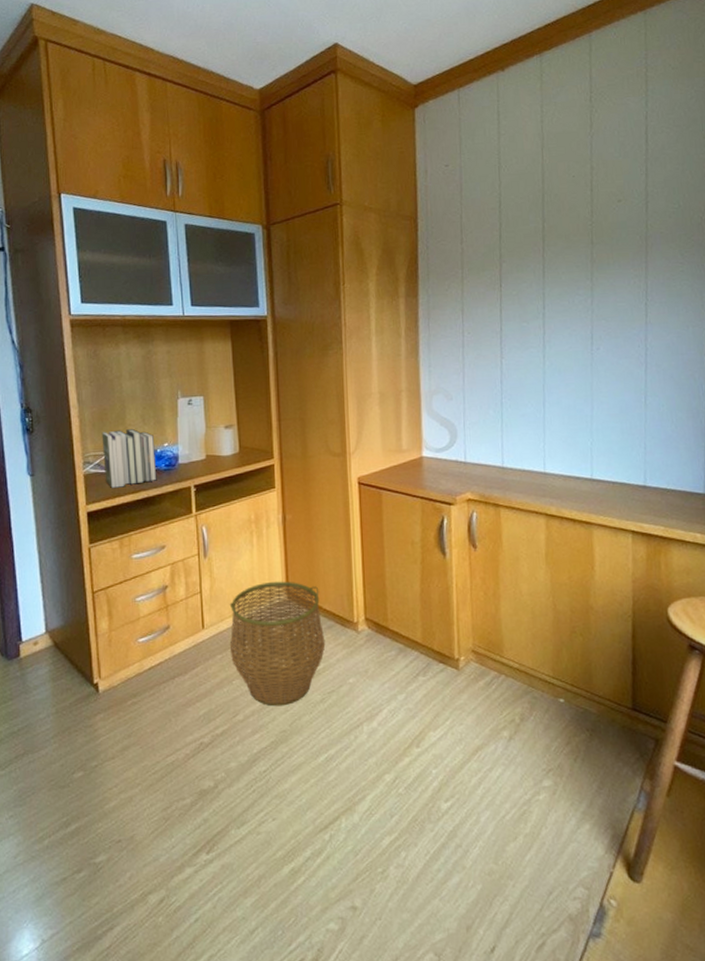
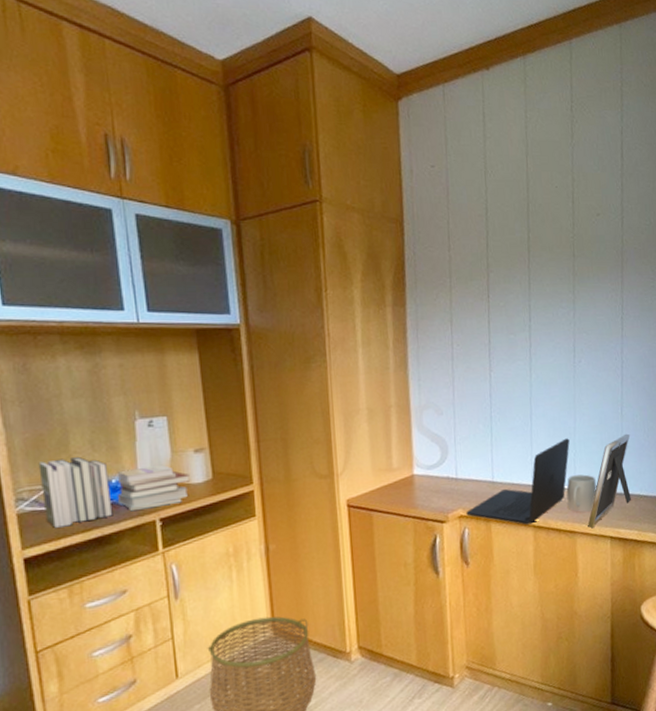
books: none [160,438,220,478] -> present [116,464,190,512]
laptop: none [475,426,586,514] -> present [466,438,570,526]
mug: none [582,464,617,504] -> present [566,474,597,513]
picture frame: none [606,423,656,521] -> present [587,433,631,529]

